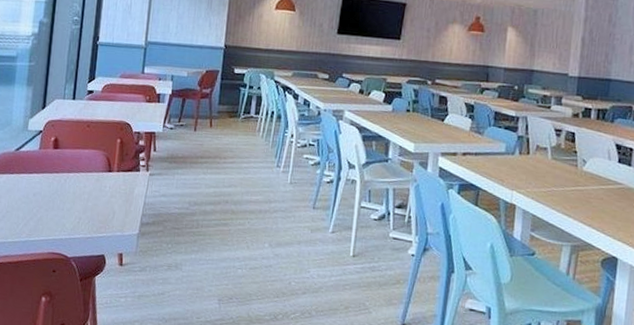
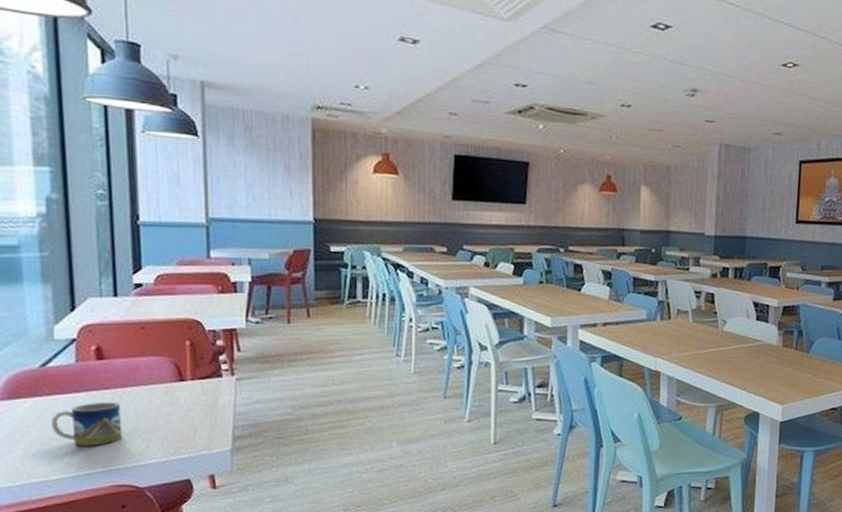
mug: none [15,182,65,218] -> present [51,401,123,446]

